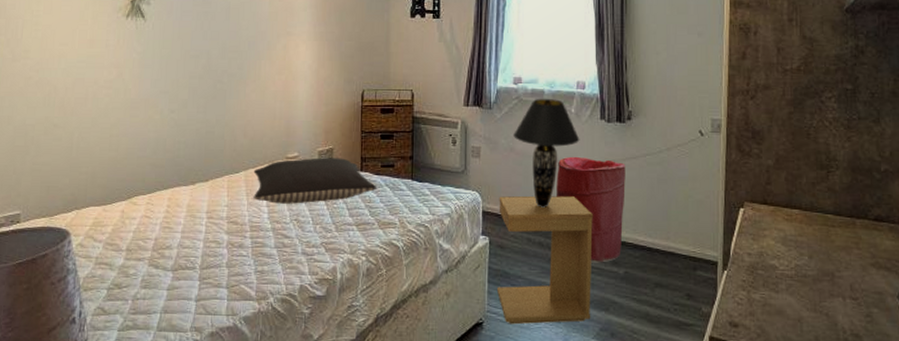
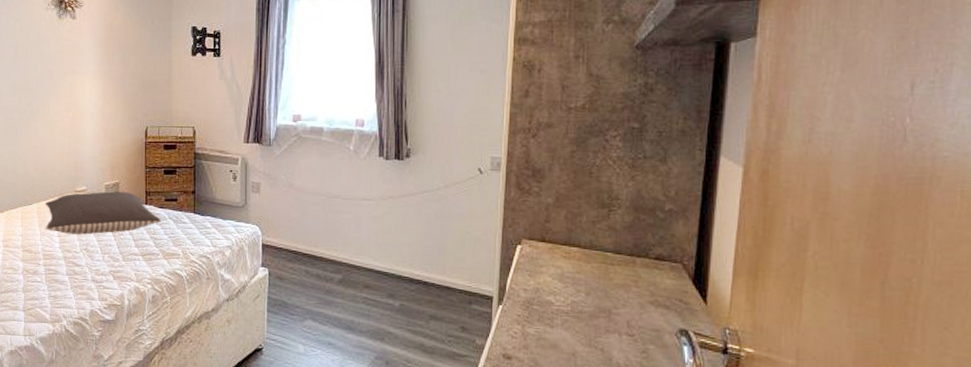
side table: present [496,195,593,325] -> none [275,230,370,351]
table lamp: present [514,98,580,208] -> none [293,135,358,242]
laundry hamper: present [557,156,625,263] -> none [334,192,403,295]

